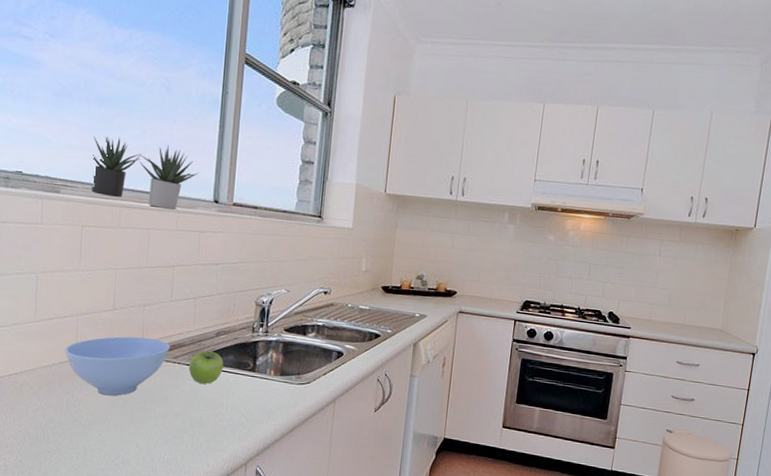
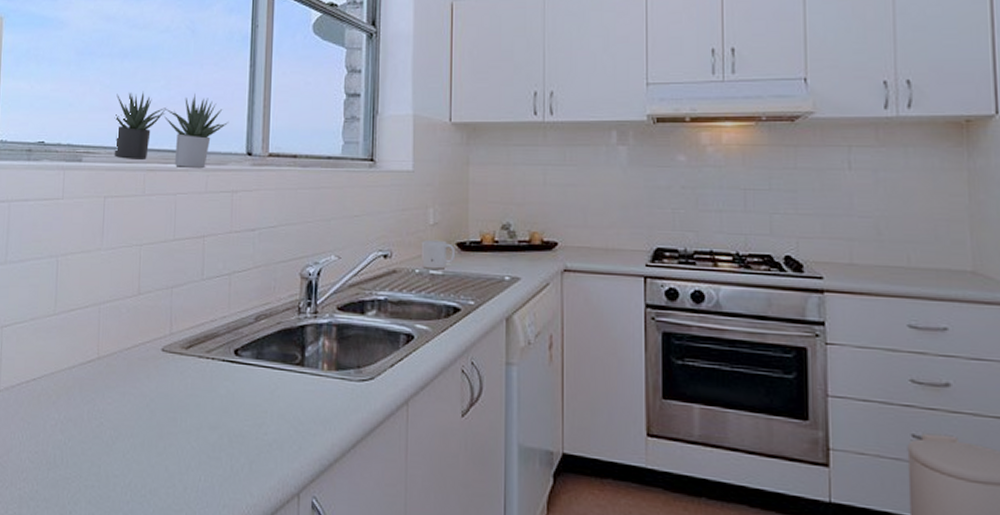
bowl: present [64,336,171,396] -> none [85,327,203,404]
fruit: present [188,350,224,384] -> none [224,340,265,385]
mug: none [353,282,381,306] -> present [420,239,456,269]

